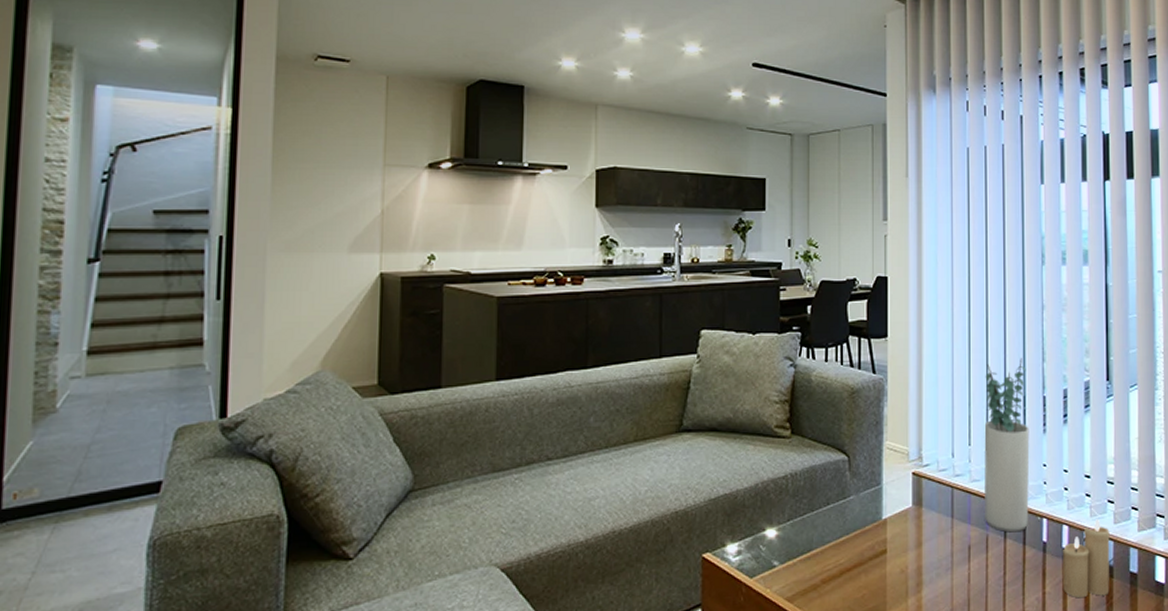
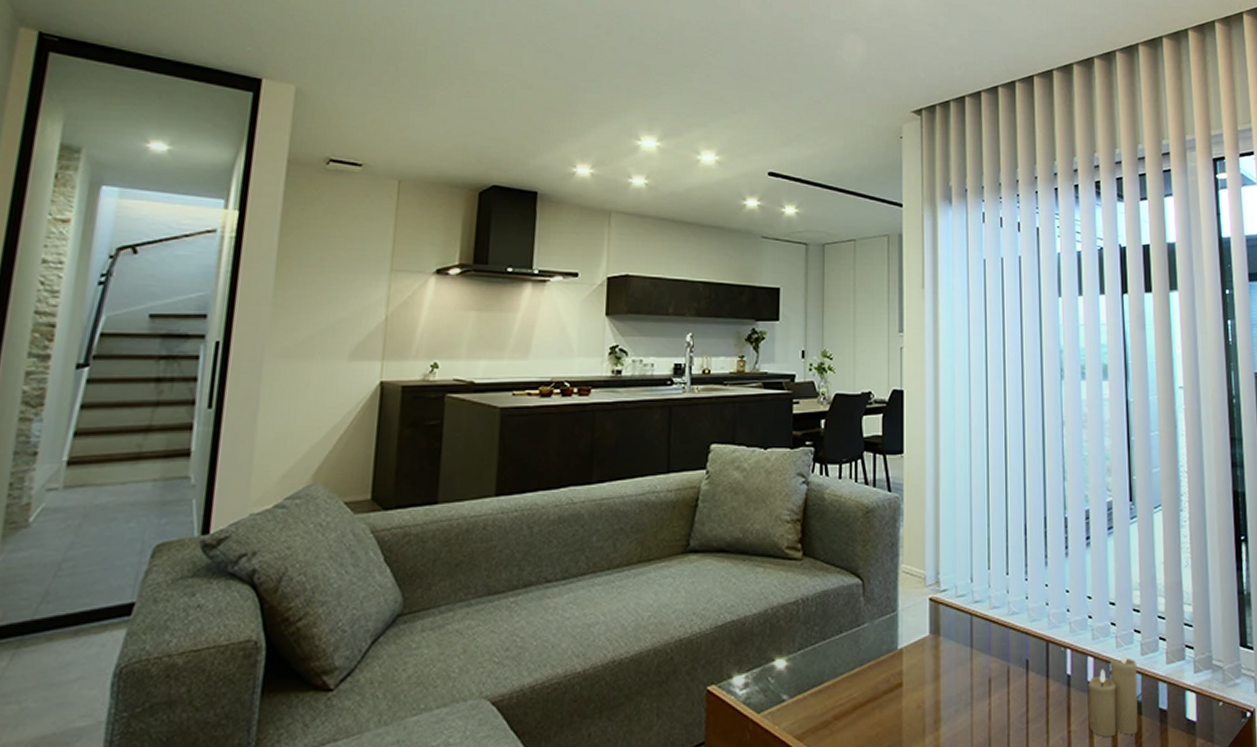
vase: present [984,358,1030,533] -> none [1004,477,1052,665]

